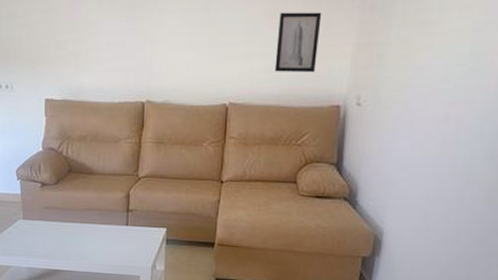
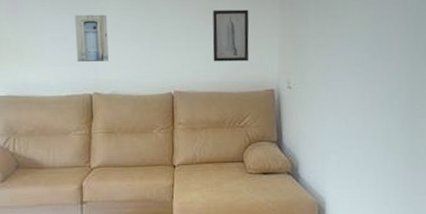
wall art: none [131,16,165,67] -> present [74,14,108,62]

